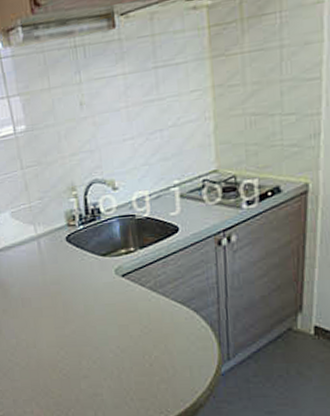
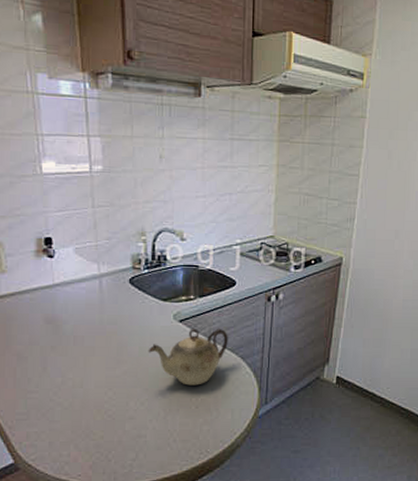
teapot: none [93,279,177,343] -> present [148,328,228,386]

